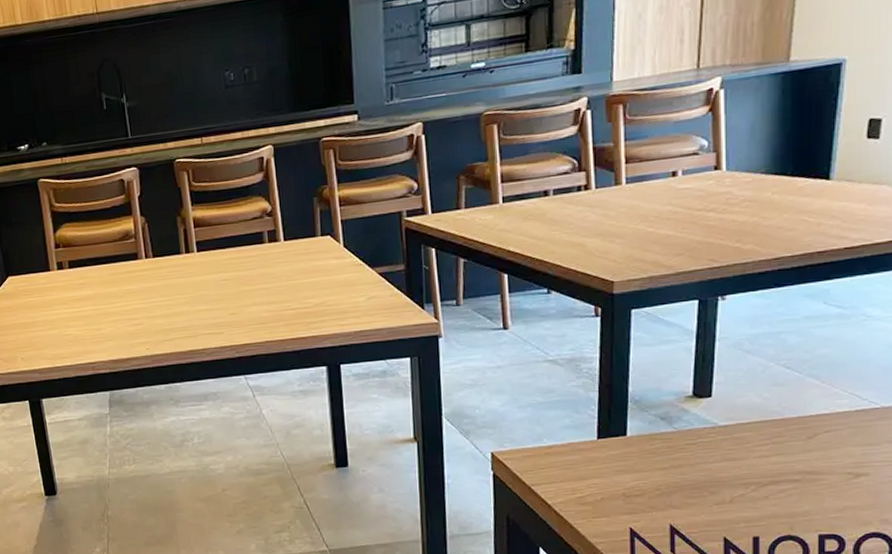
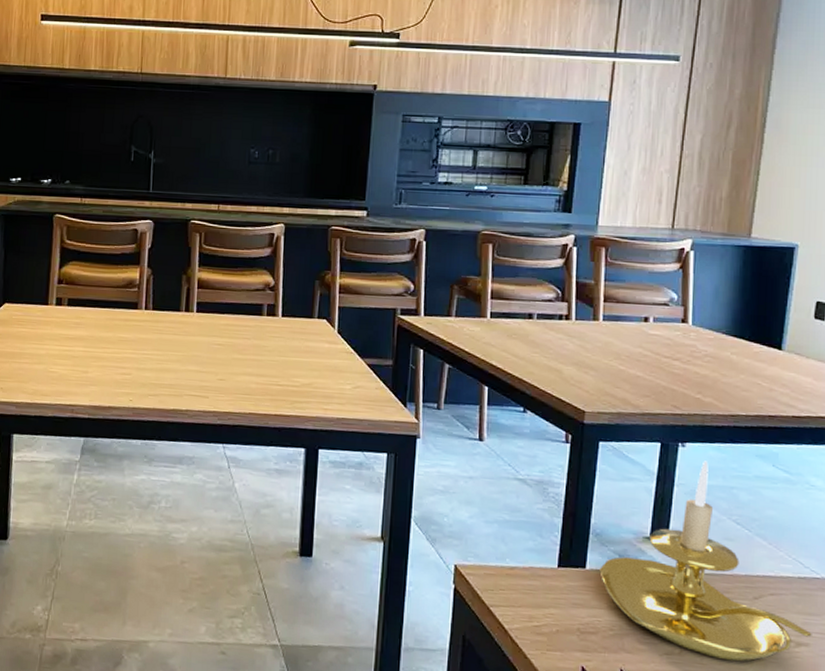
candle holder: none [641,310,872,501] -> present [599,461,812,662]

